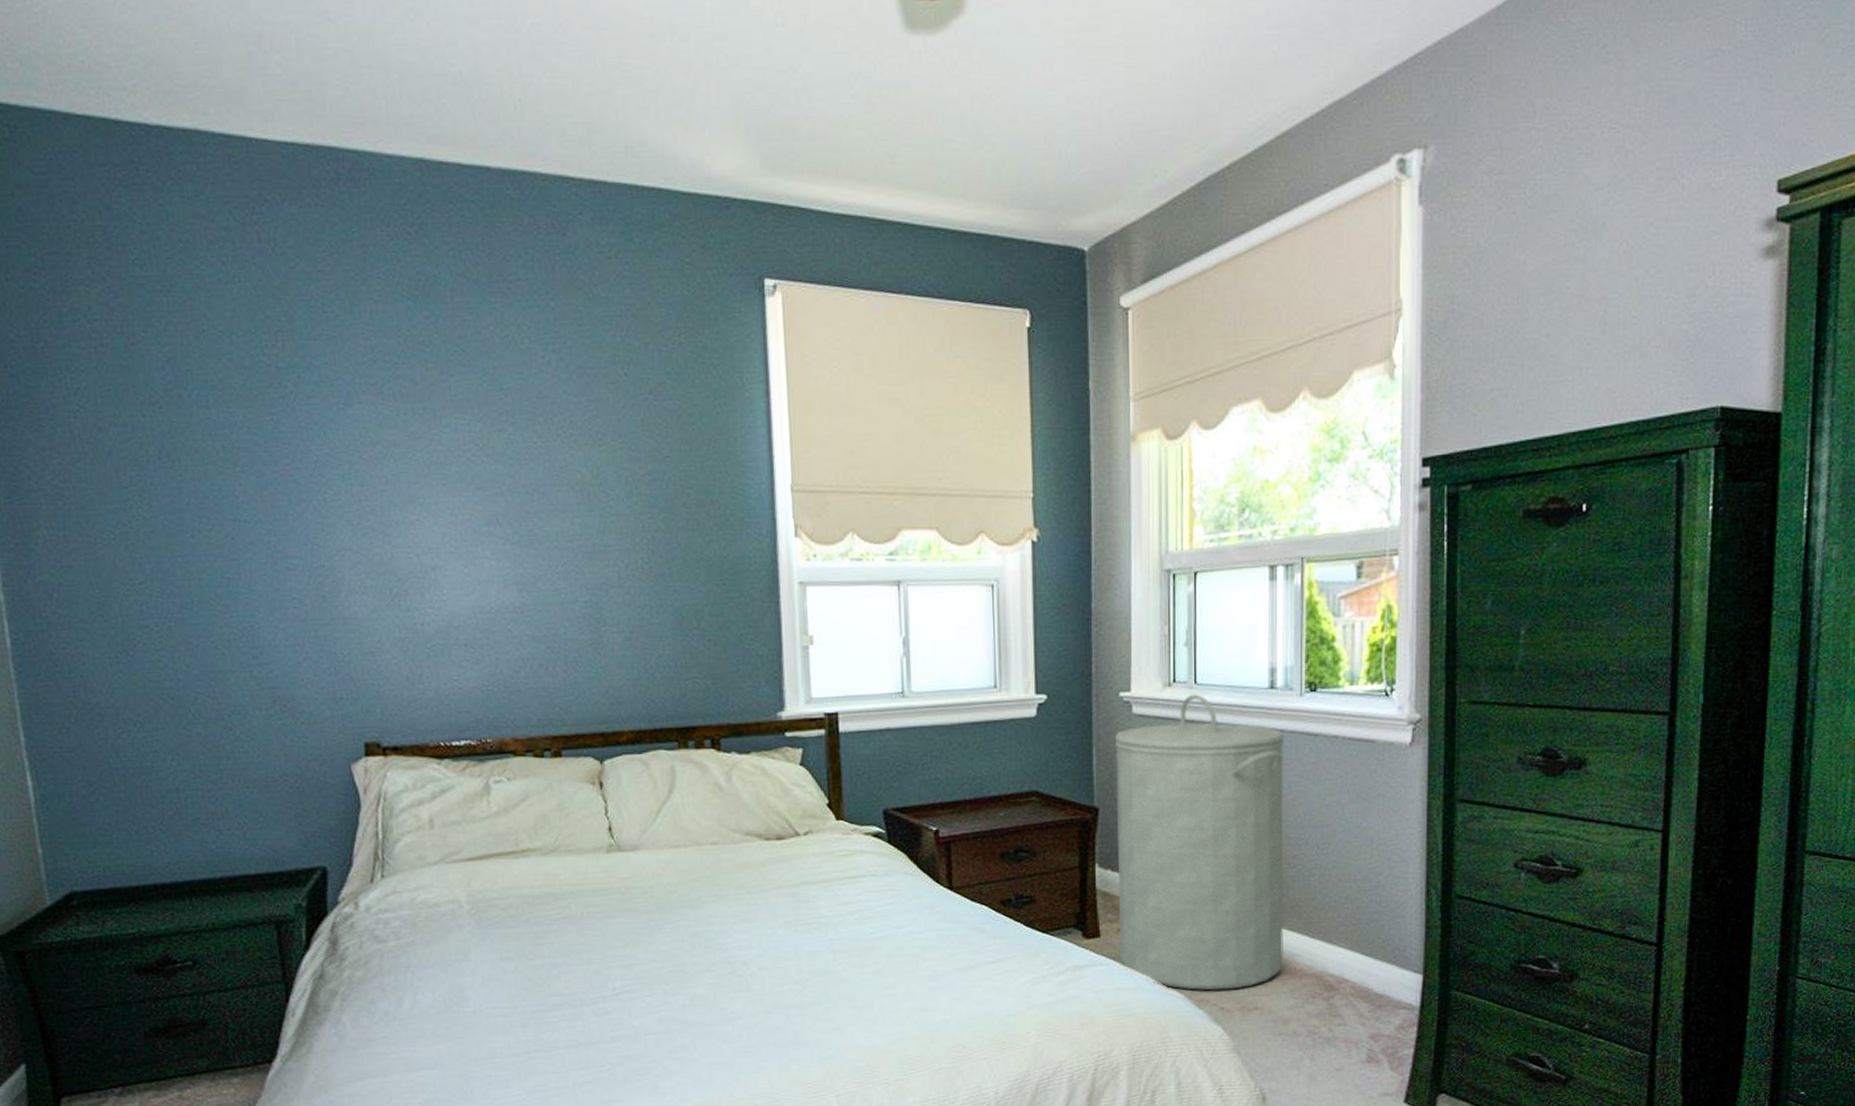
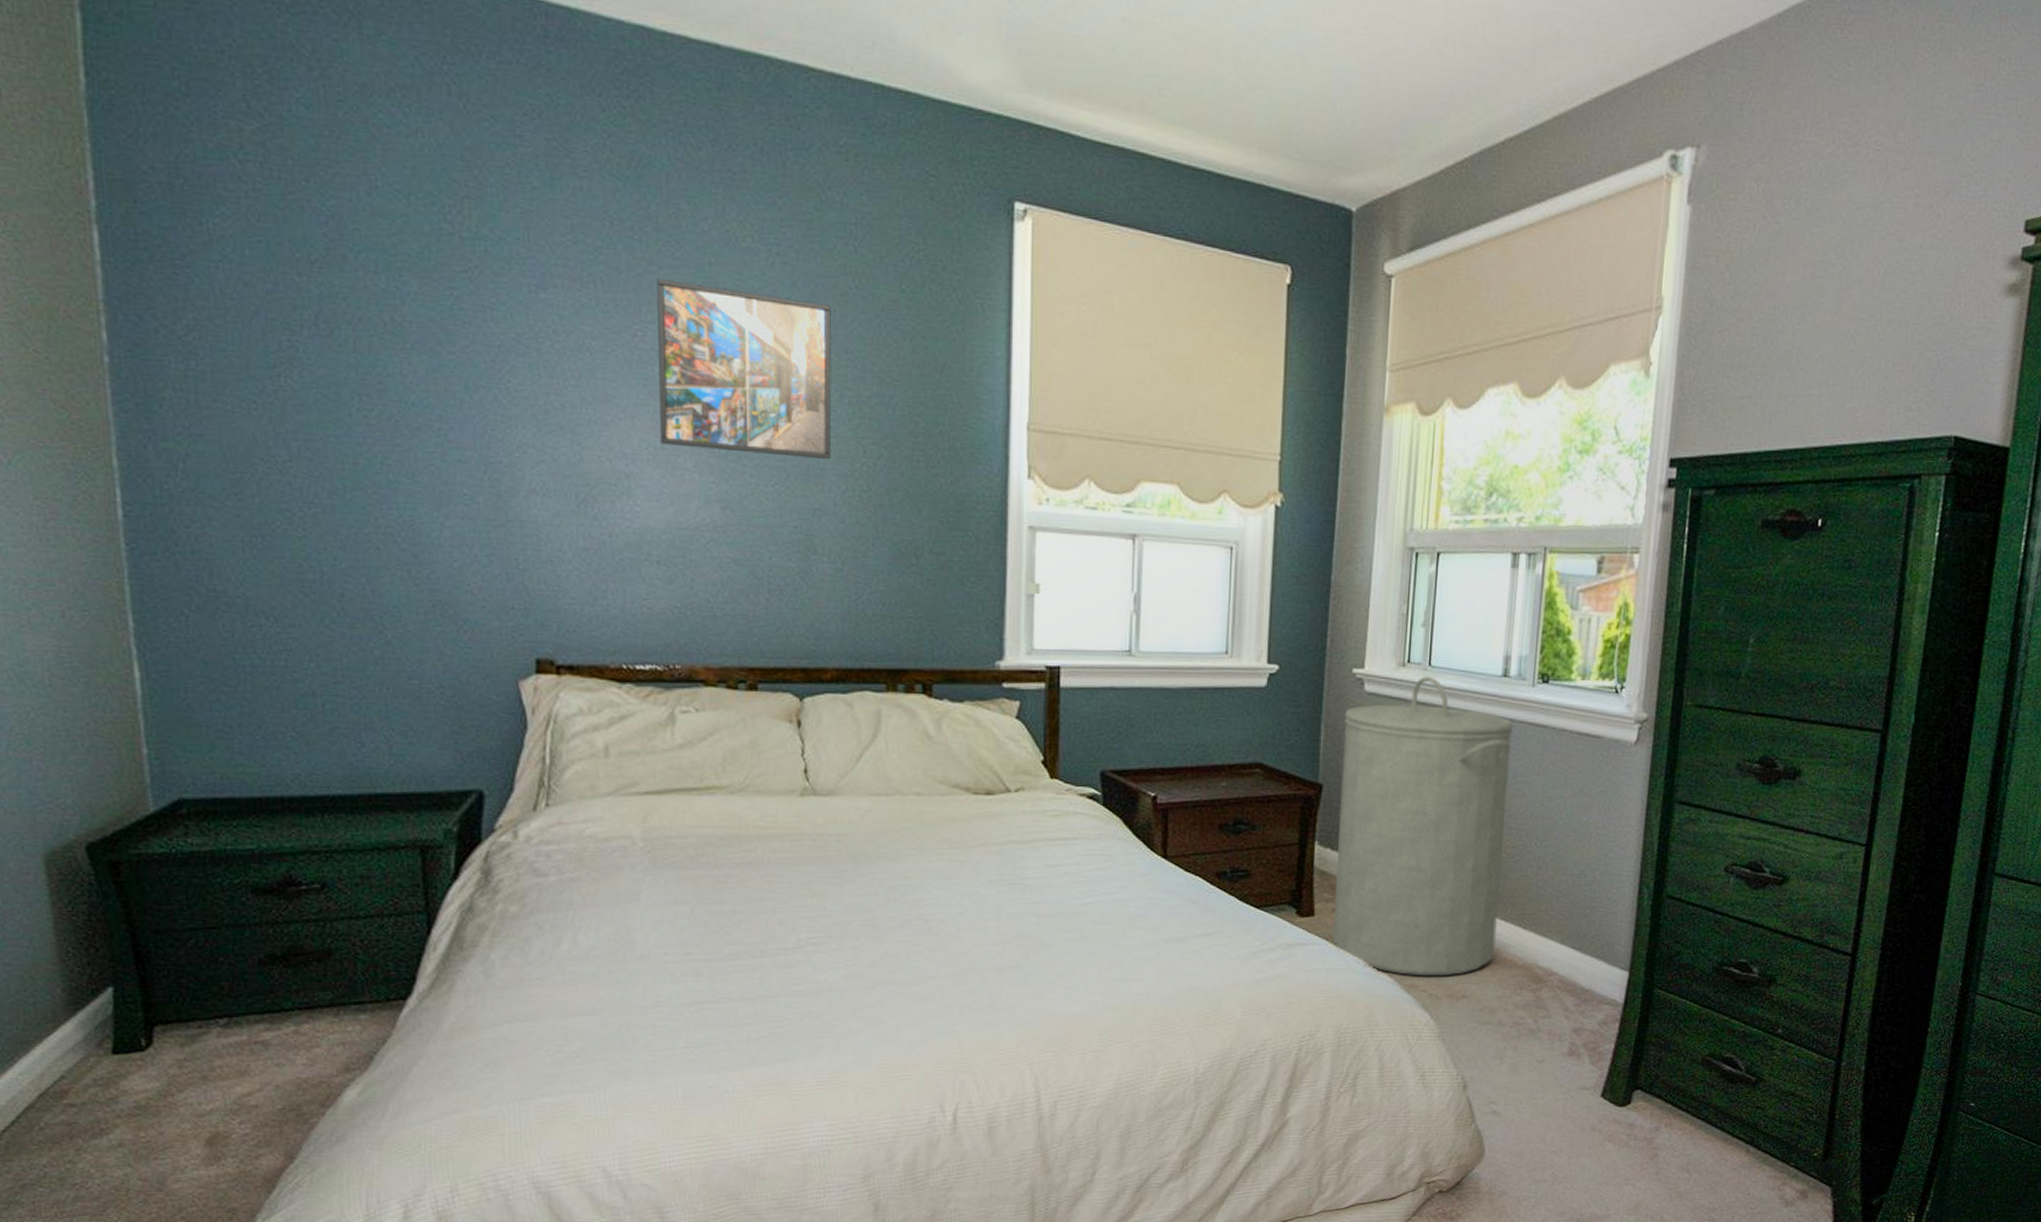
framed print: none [448,385,613,537] -> present [657,279,832,460]

